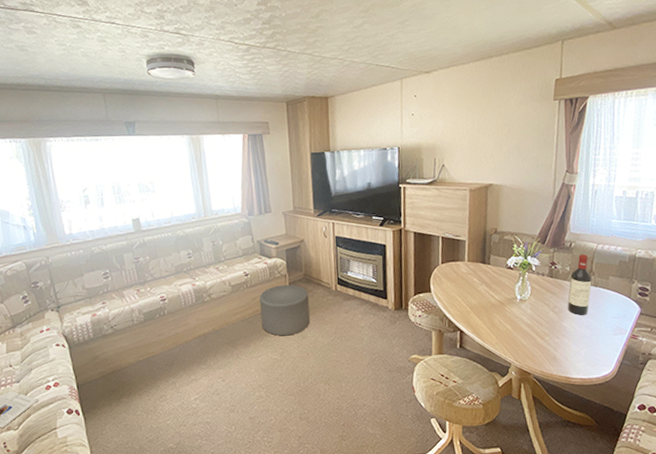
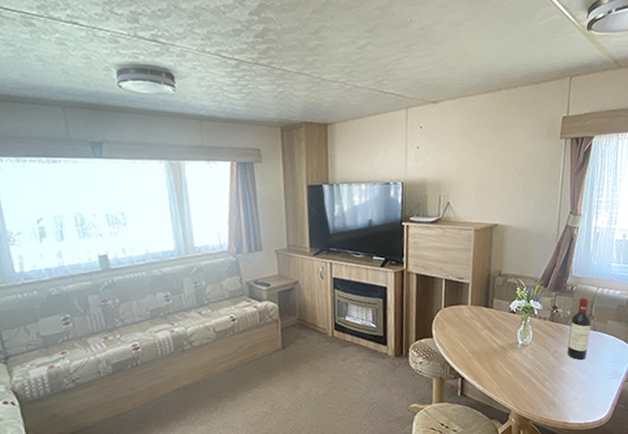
pouf: present [259,284,310,336] -> none [248,330,304,387]

